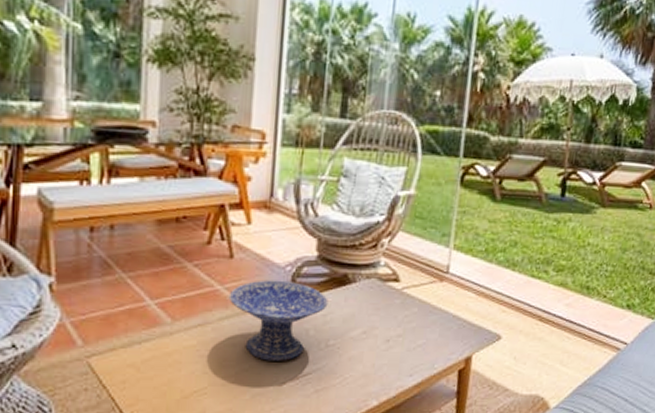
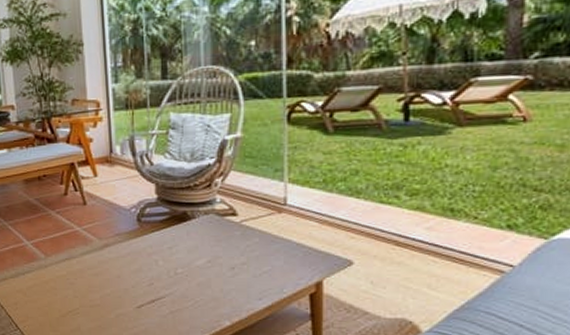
decorative bowl: present [228,280,329,361] -> none [86,220,172,287]

